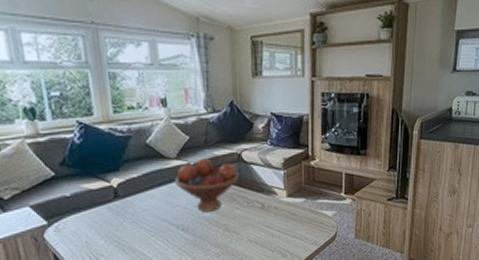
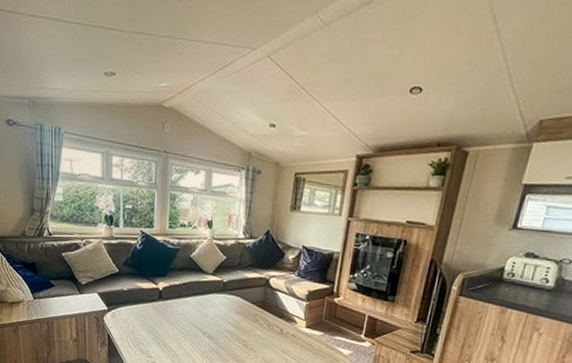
fruit bowl: present [174,159,239,212] -> none [207,278,264,327]

